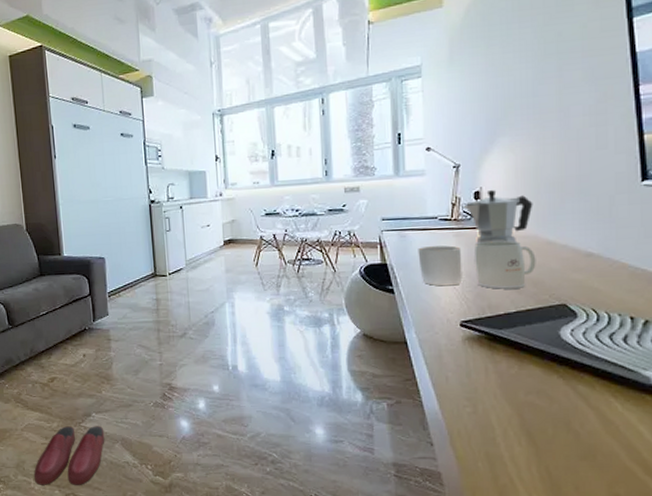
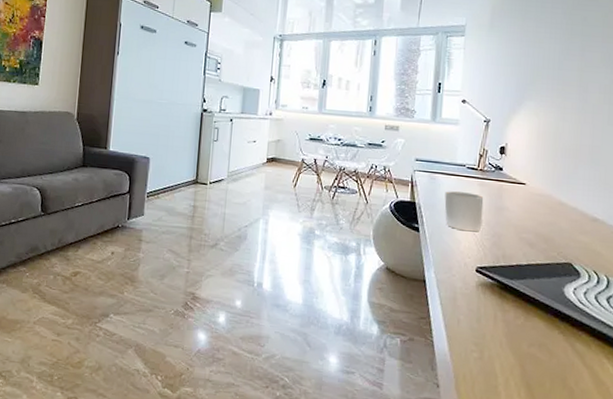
slippers: present [34,426,105,485] -> none [38,324,120,390]
moka pot: present [462,189,533,244] -> none [488,146,551,200]
mug: present [473,241,536,289] -> none [494,194,549,243]

